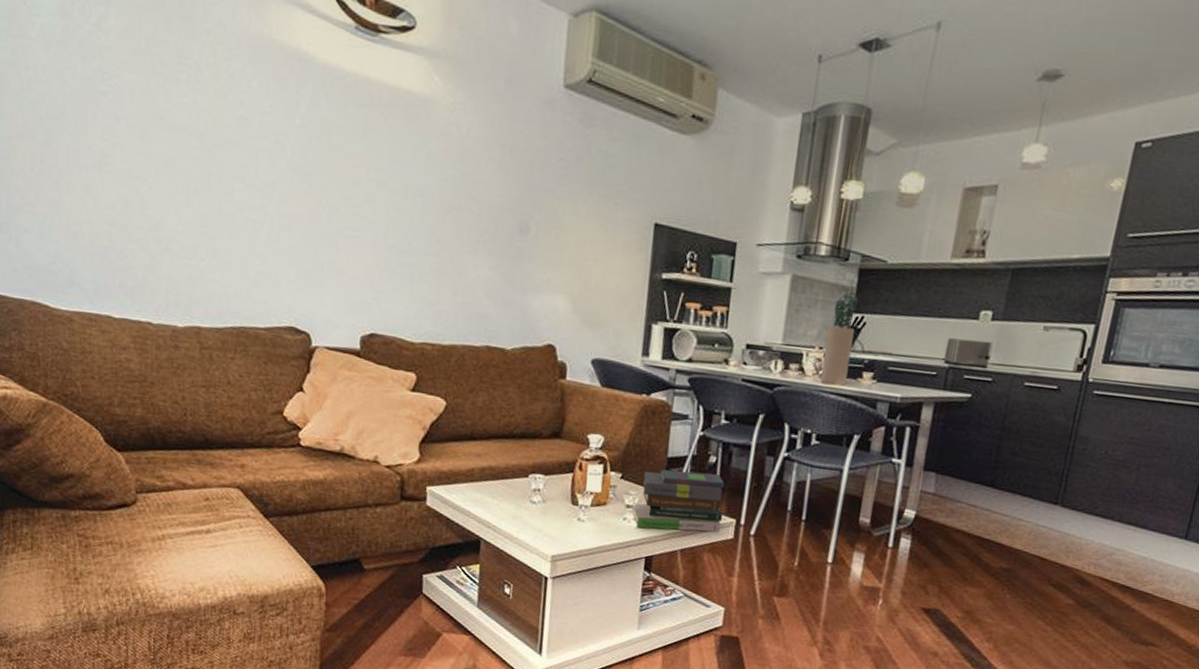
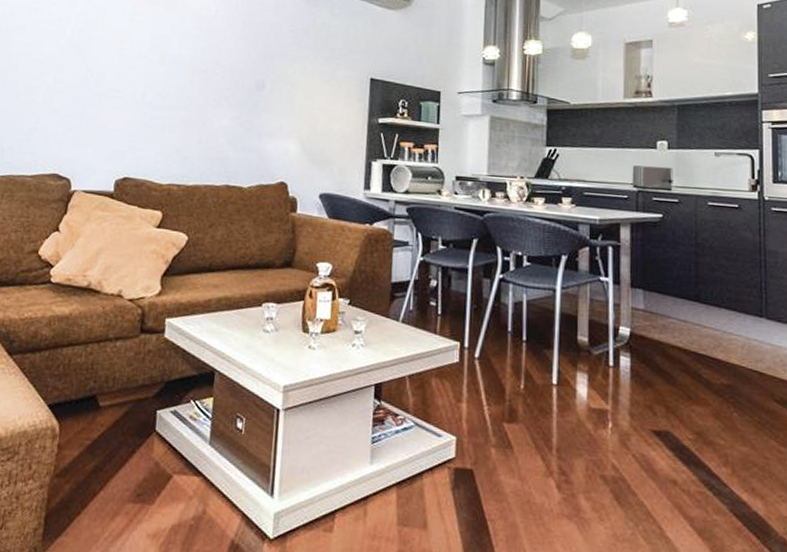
books: present [631,469,725,532] -> none [359,294,448,356]
vase: present [821,289,858,387] -> none [524,126,550,211]

